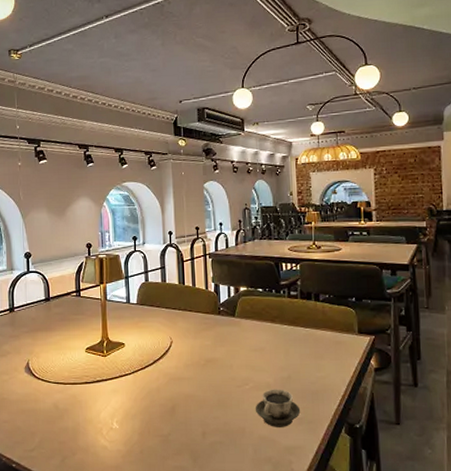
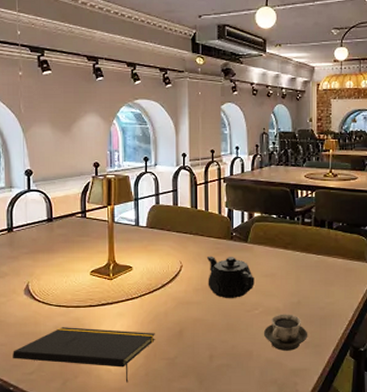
notepad: none [15,404,149,460] -> present [13,327,155,383]
teapot: none [195,331,244,373] -> present [206,256,255,298]

